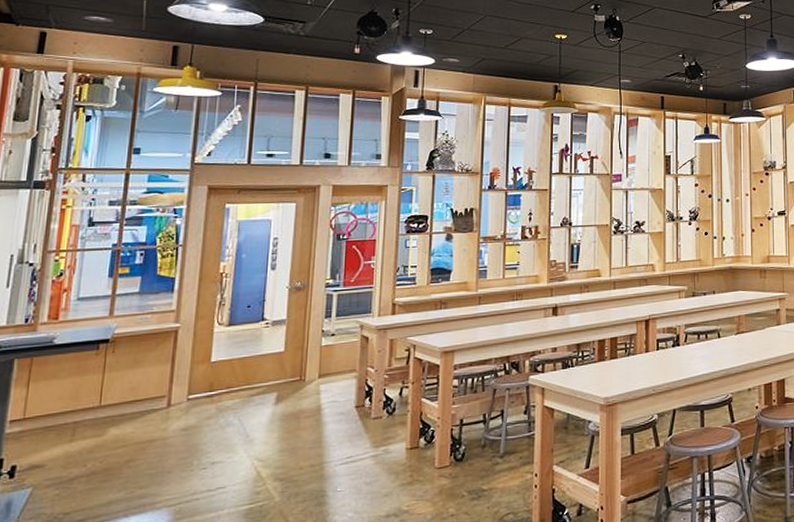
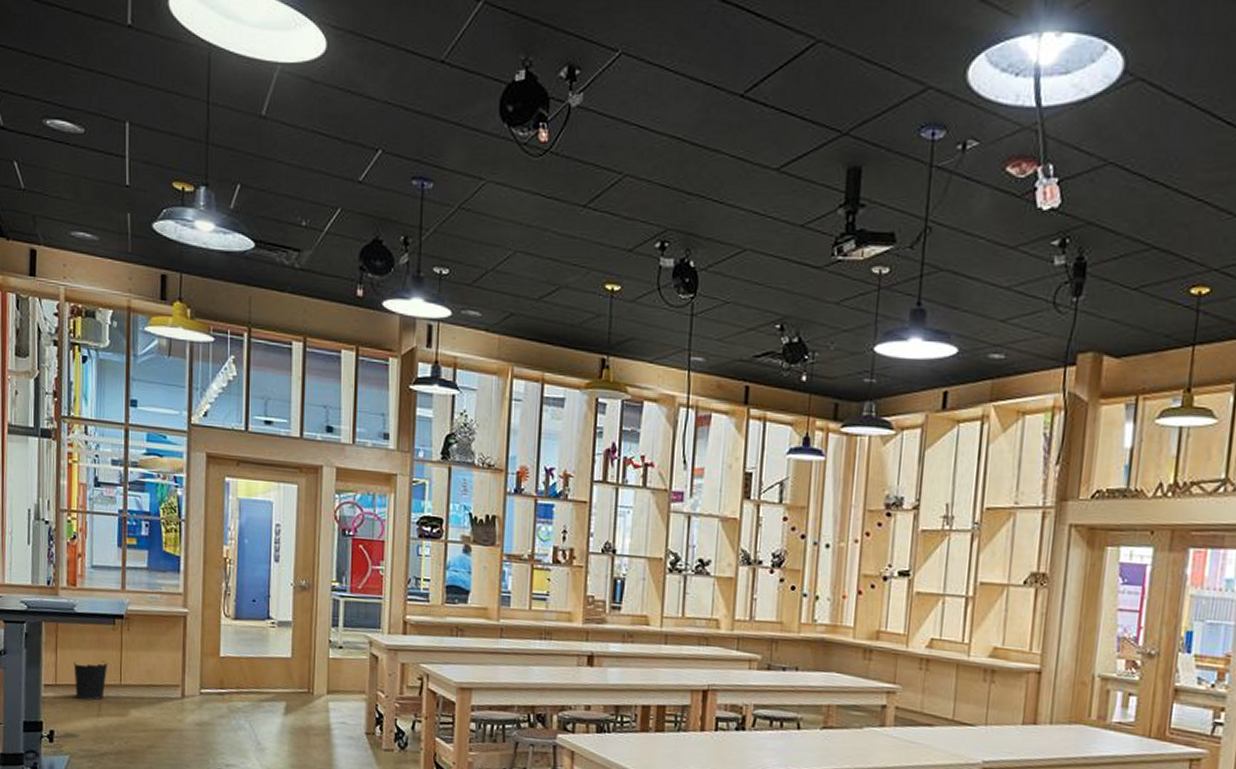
wastebasket: none [46,386,88,429] -> present [73,661,108,701]

